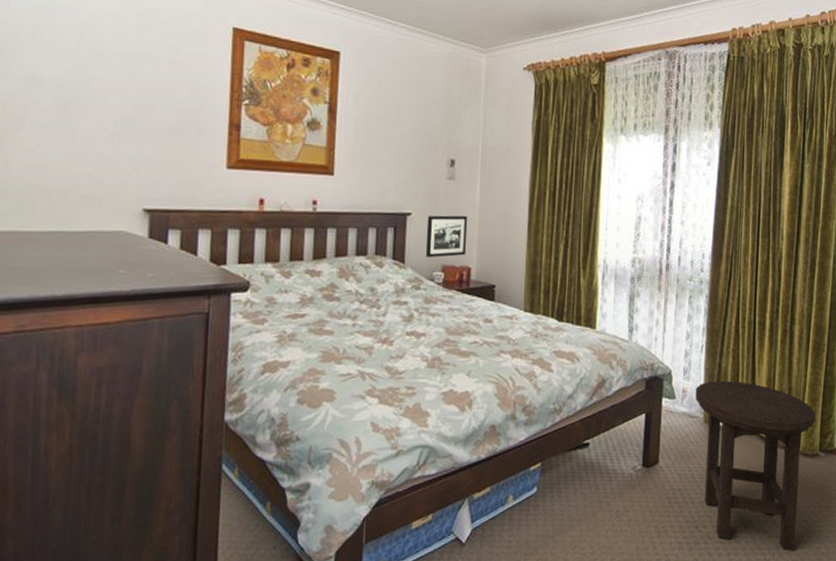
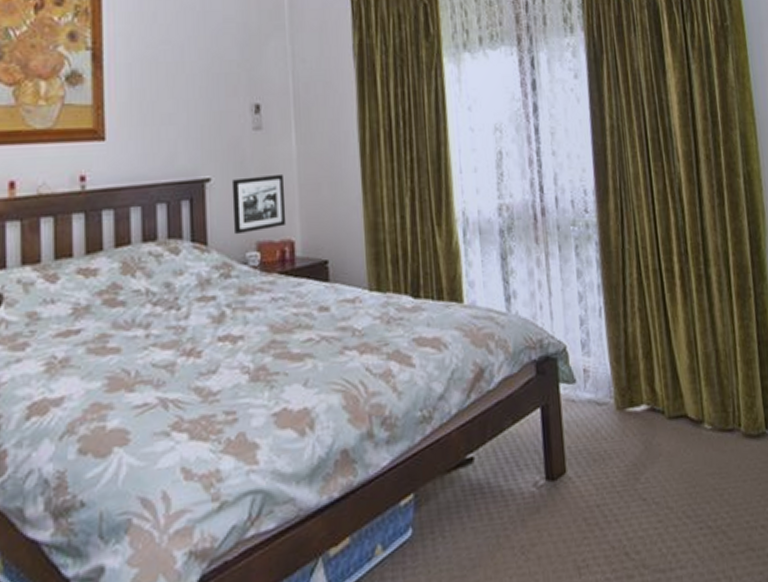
stool: present [695,380,816,551] -> none [600,349,757,571]

